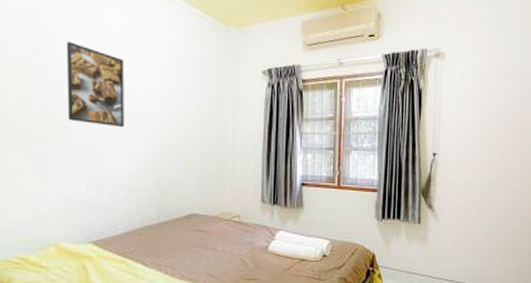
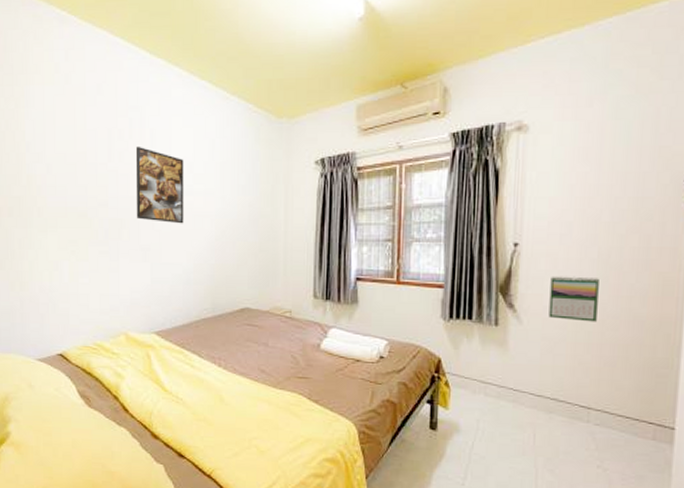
calendar: none [458,181,495,218] -> present [548,276,599,322]

